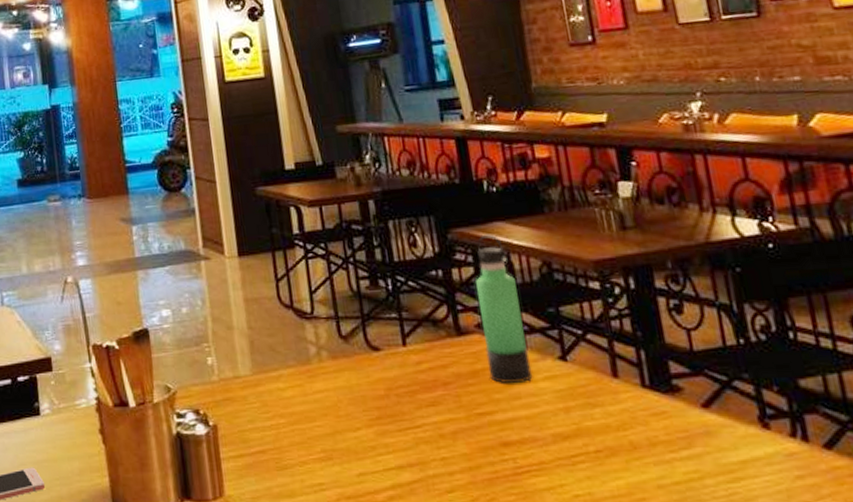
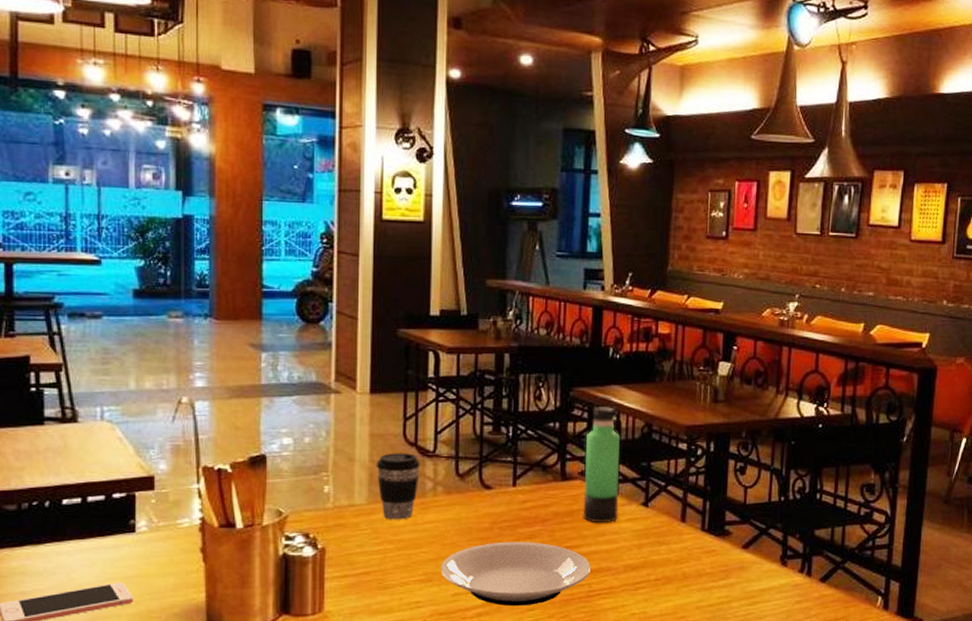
coffee cup: none [254,316,302,391] -> present [376,453,420,520]
plate: none [339,409,512,488] -> present [440,541,590,607]

